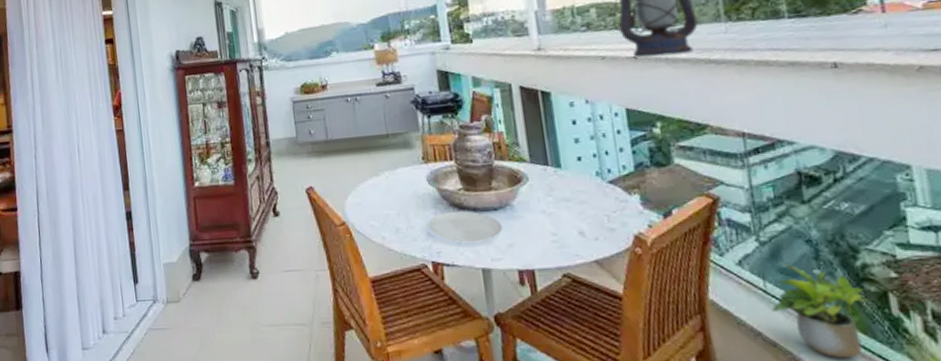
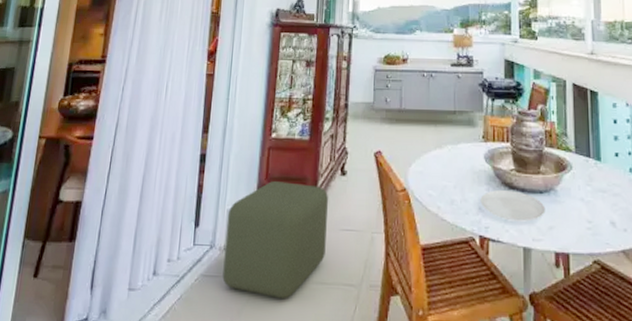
cube: none [164,229,271,345] -> present [222,180,328,300]

